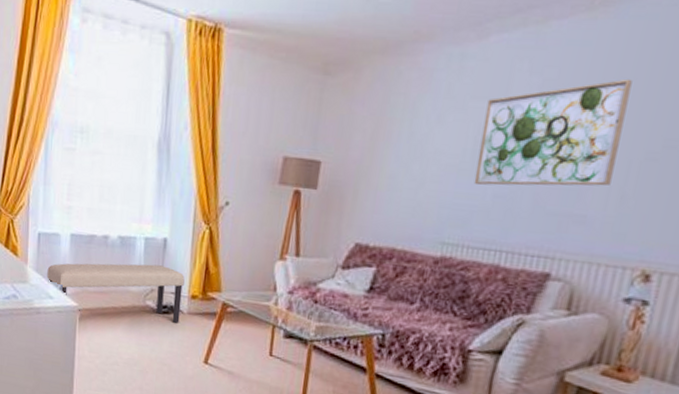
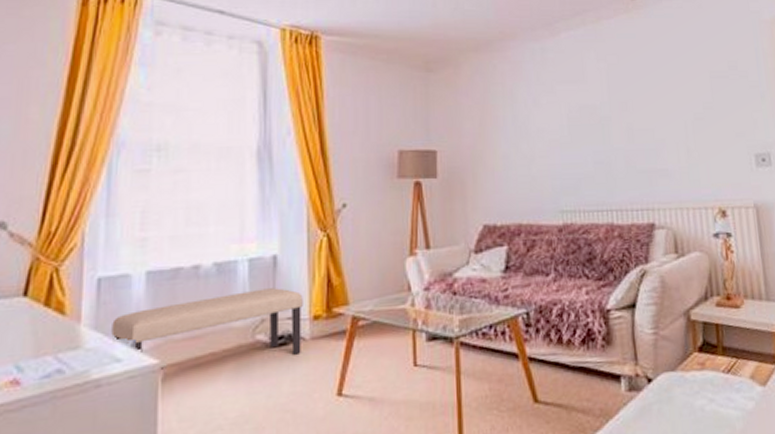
wall art: present [474,78,632,186] -> none [571,60,677,154]

